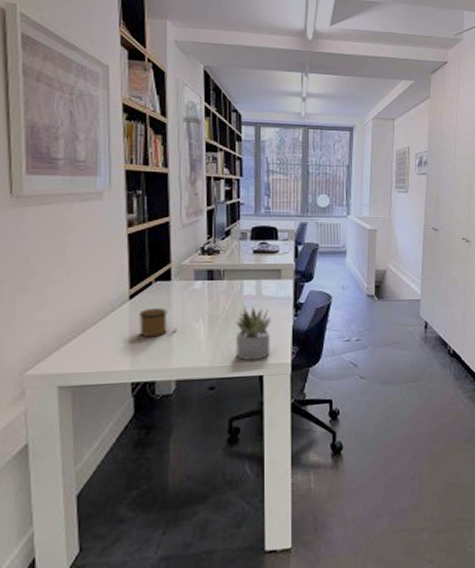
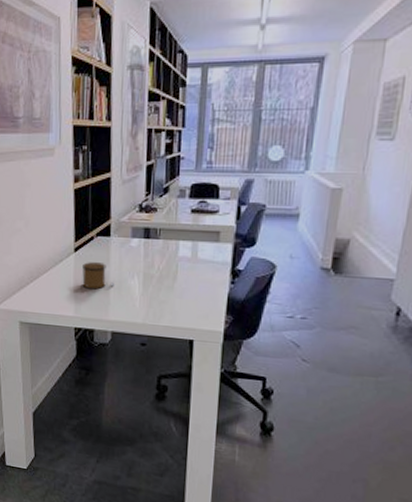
succulent plant: present [235,306,272,361] -> none [168,267,206,325]

